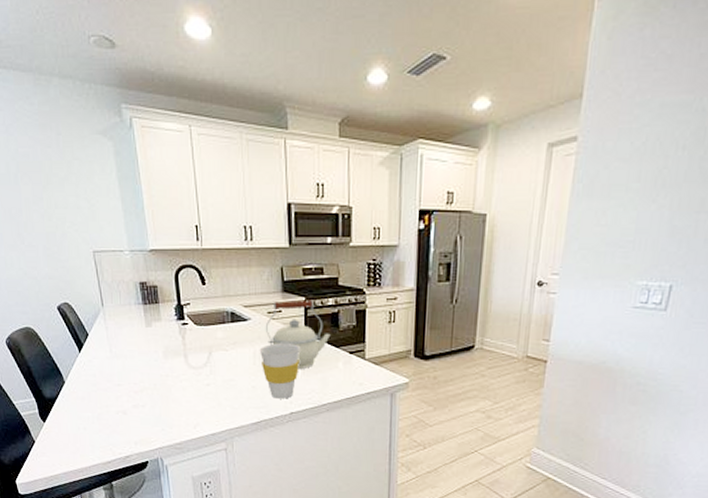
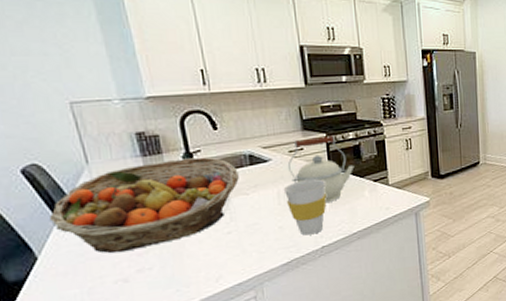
fruit basket: none [74,309,220,388] -> present [48,157,239,253]

